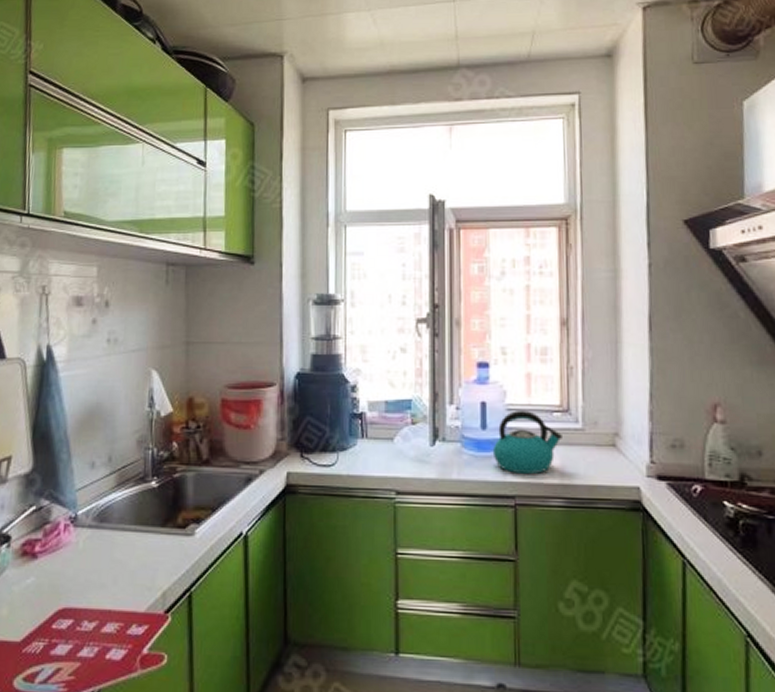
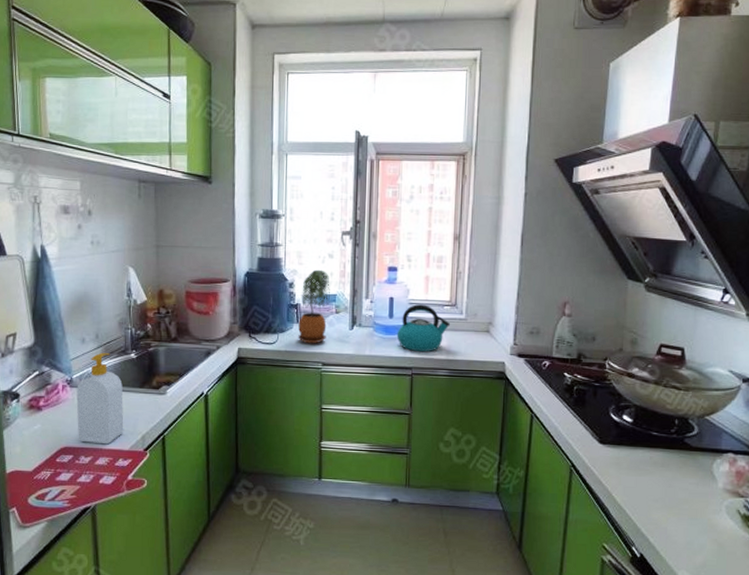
soap bottle: none [80,480,140,605] -> present [76,352,124,445]
potted plant: none [364,368,405,466] -> present [298,269,331,344]

